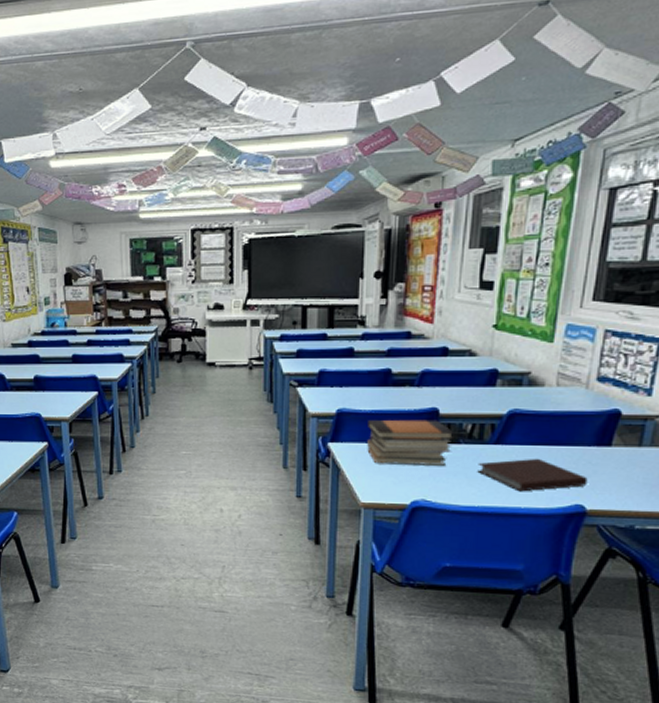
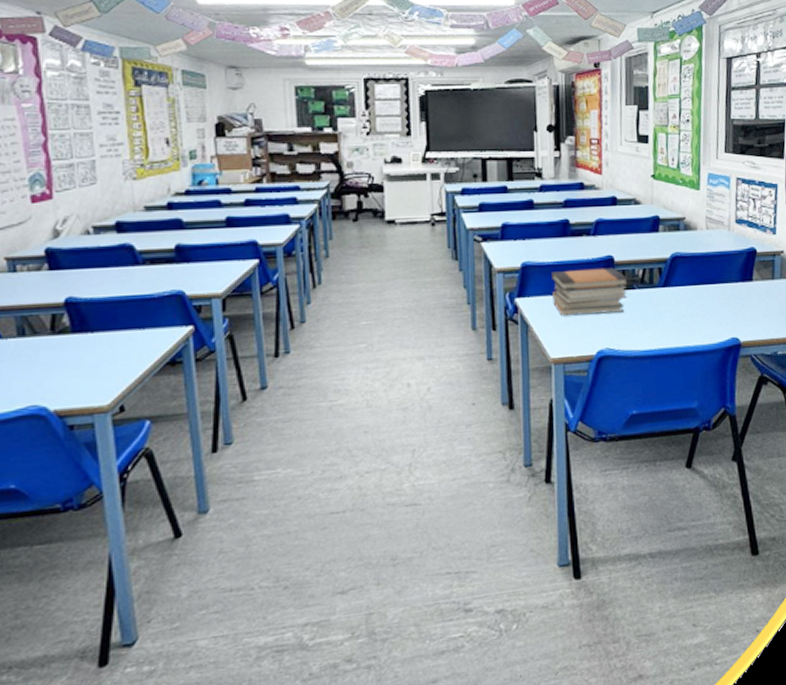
notebook: present [477,458,588,492] -> none [651,297,739,331]

